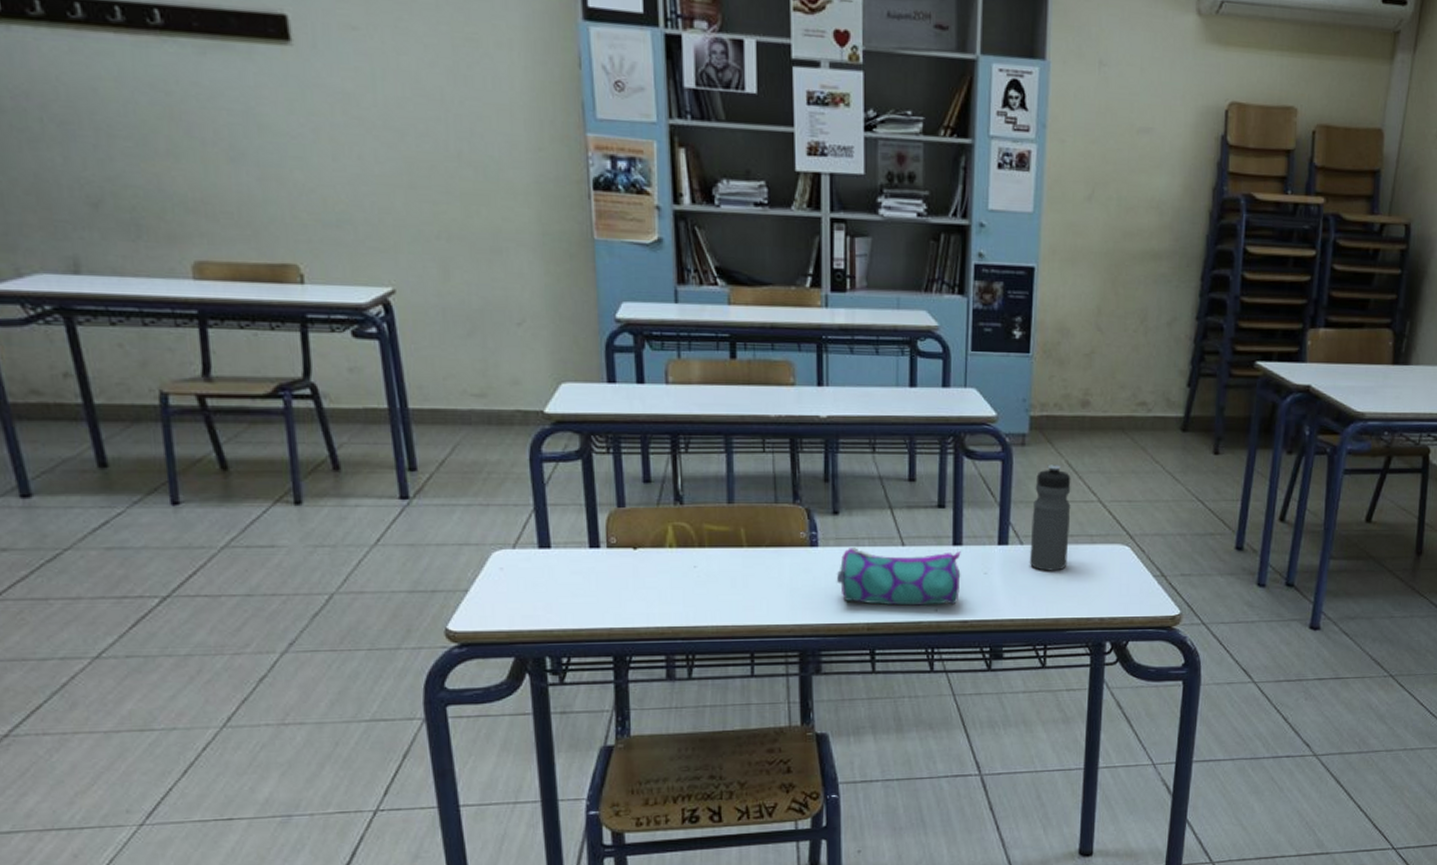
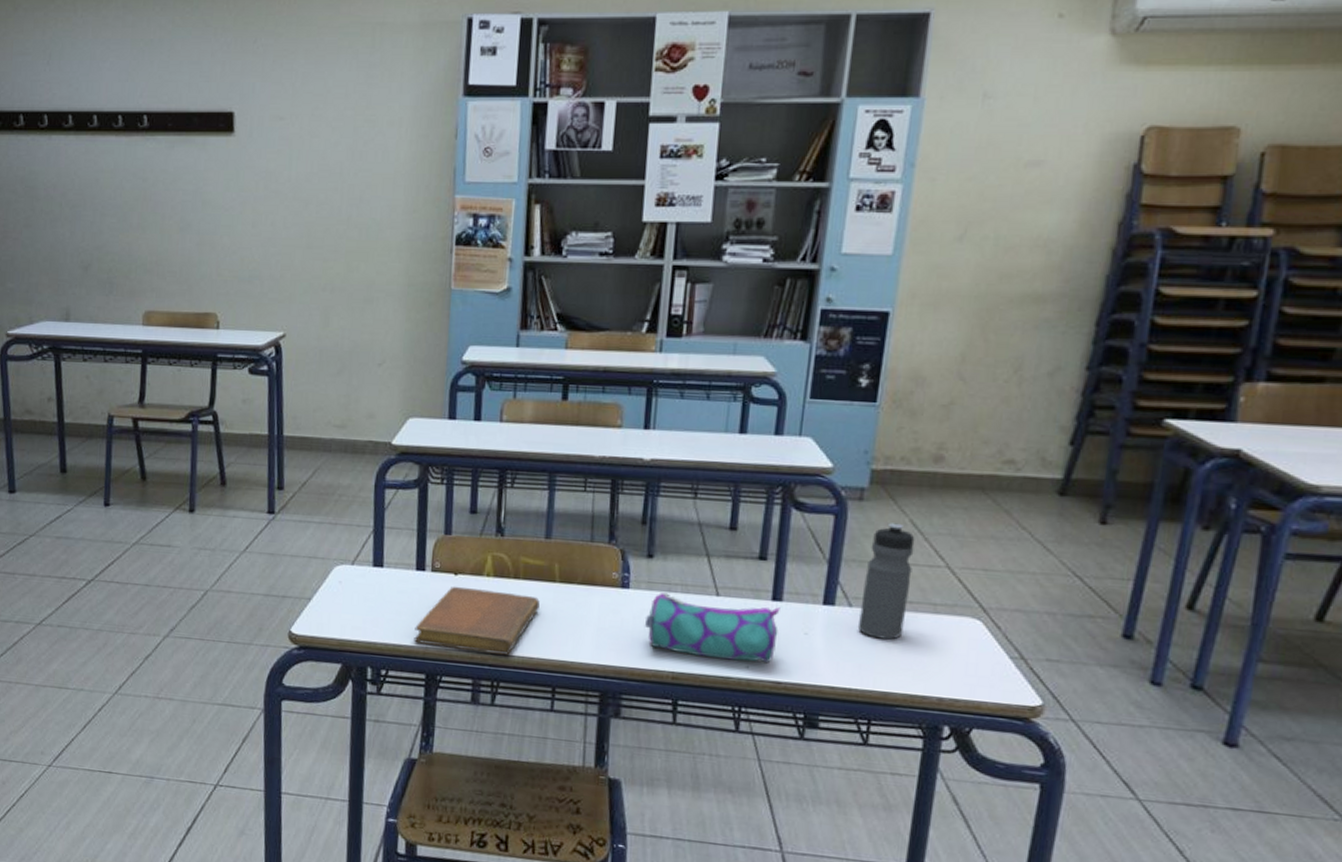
notebook: none [595,561,729,627] -> present [414,586,540,655]

